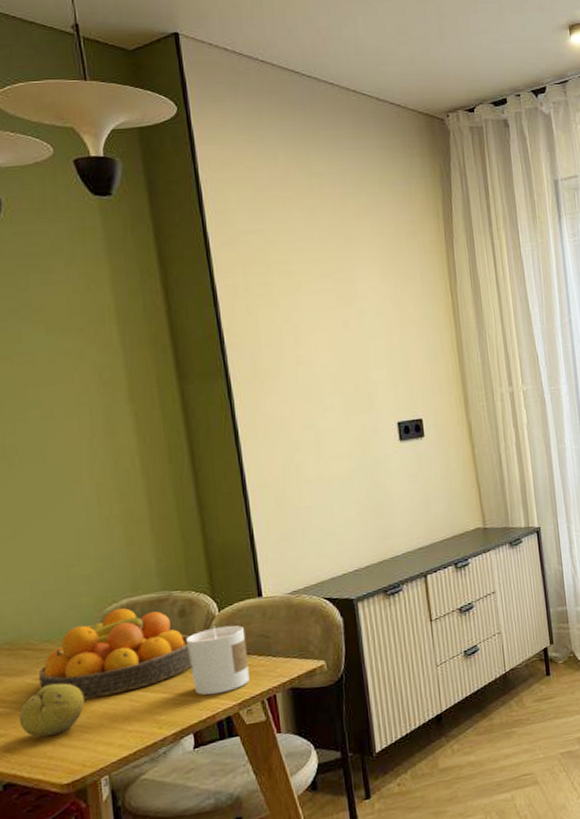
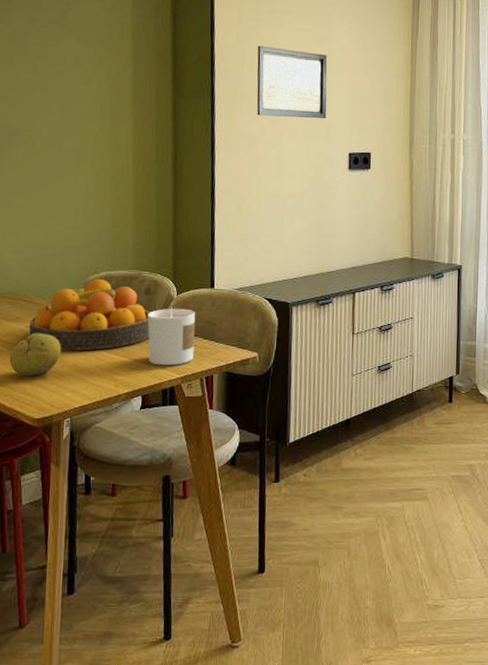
wall art: none [273,313,366,394] -> present [257,45,328,119]

